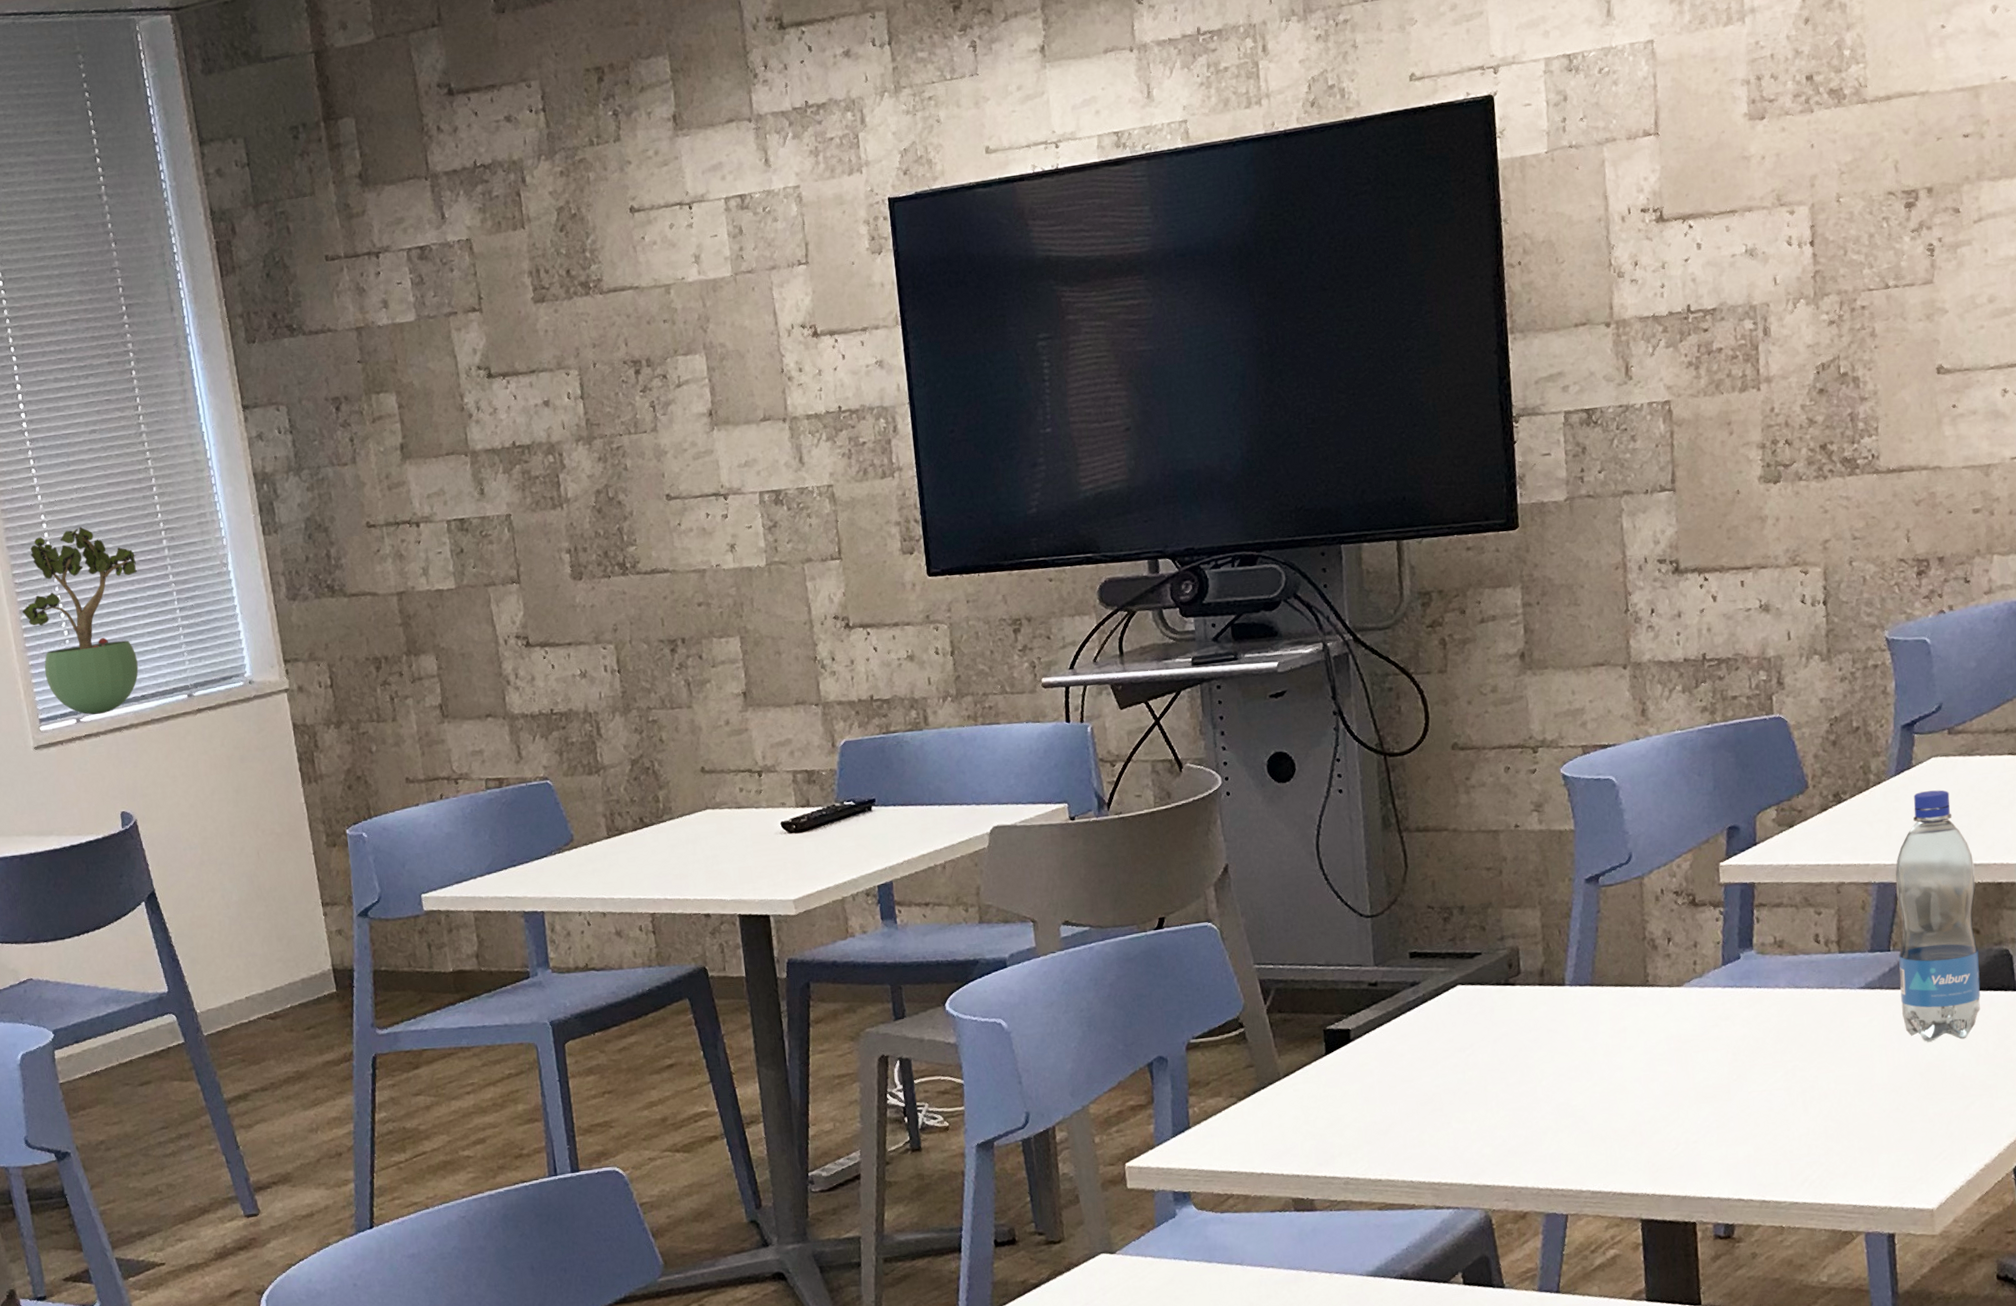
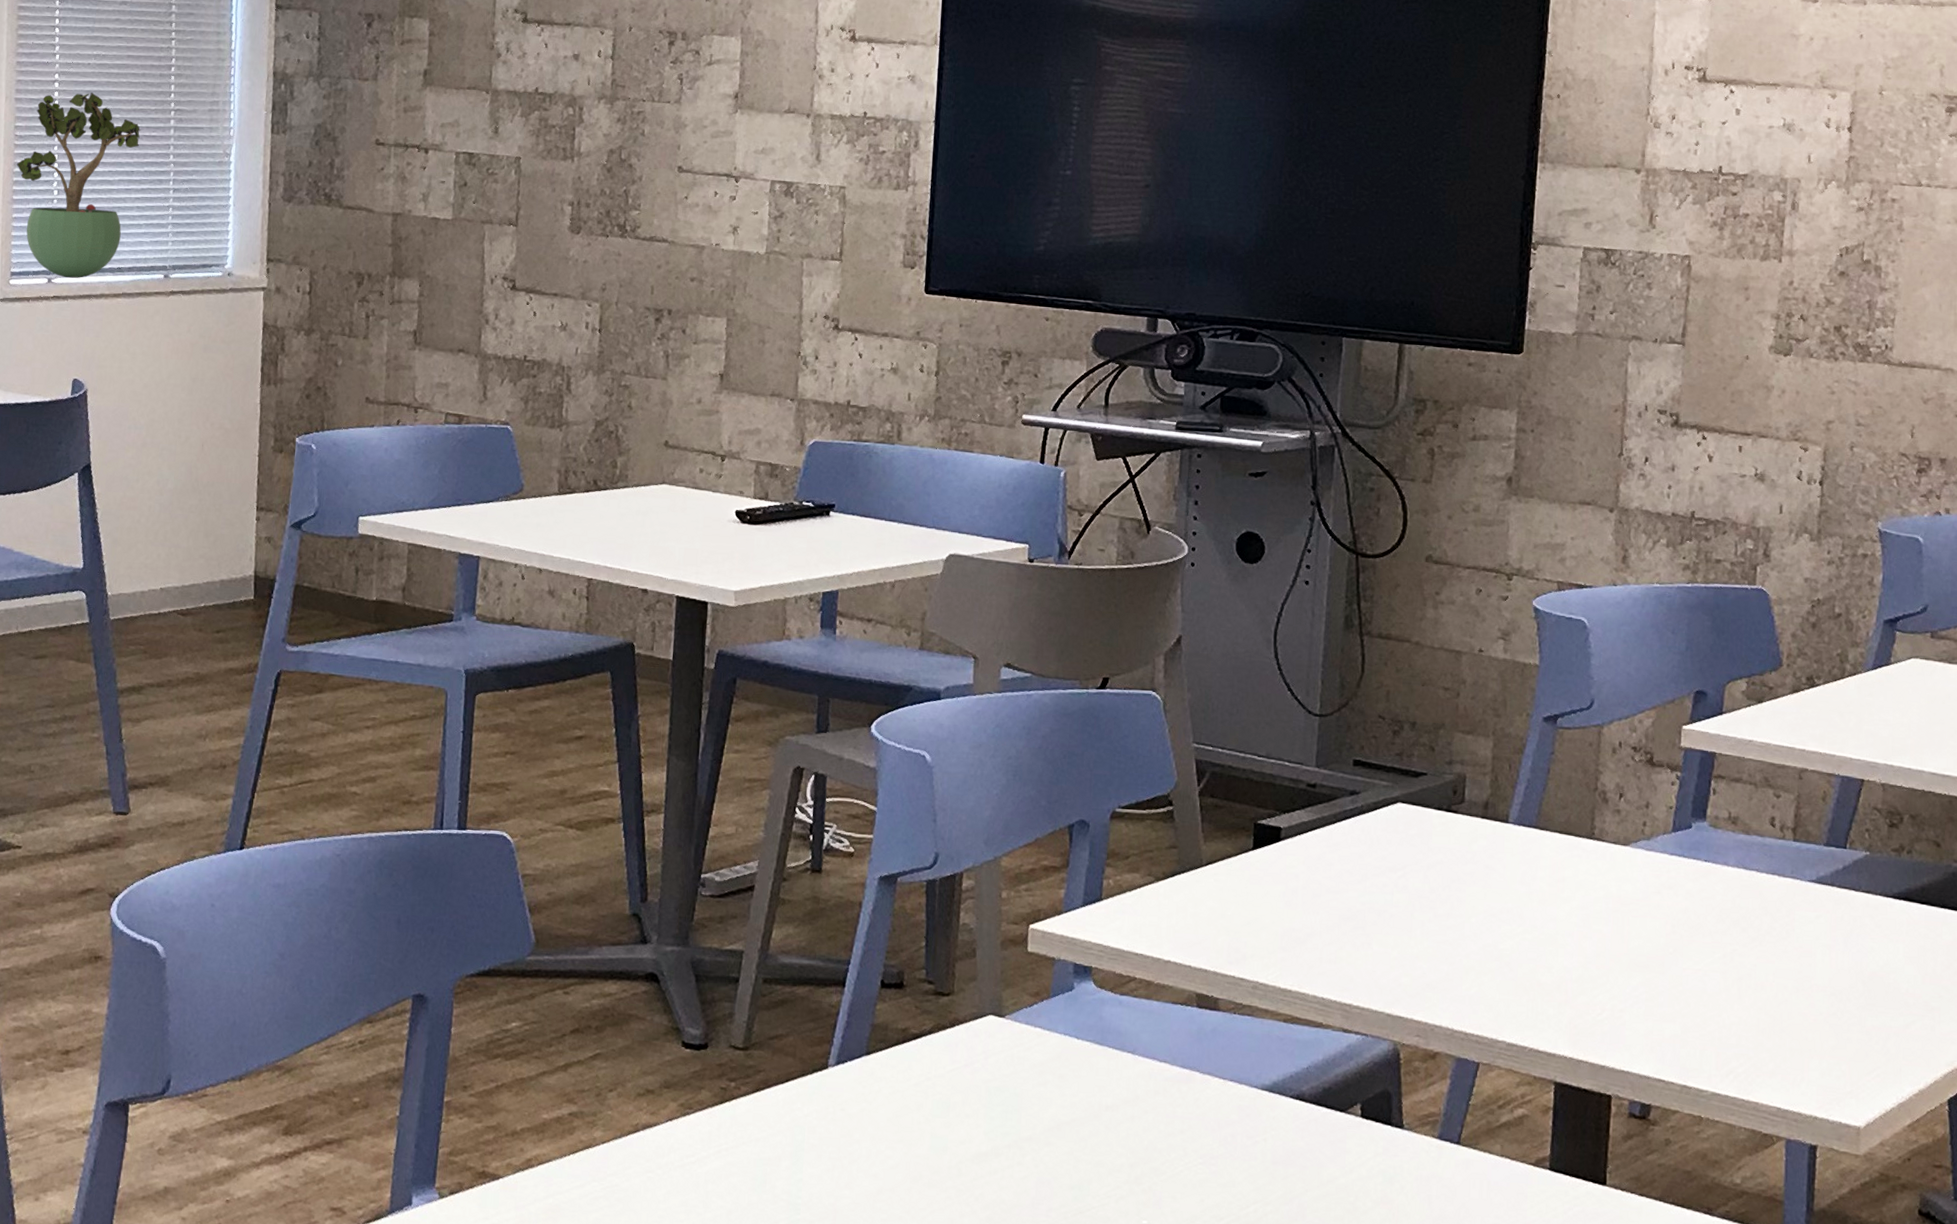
bottle: present [1895,790,1980,1042] -> none [1851,691,1943,954]

